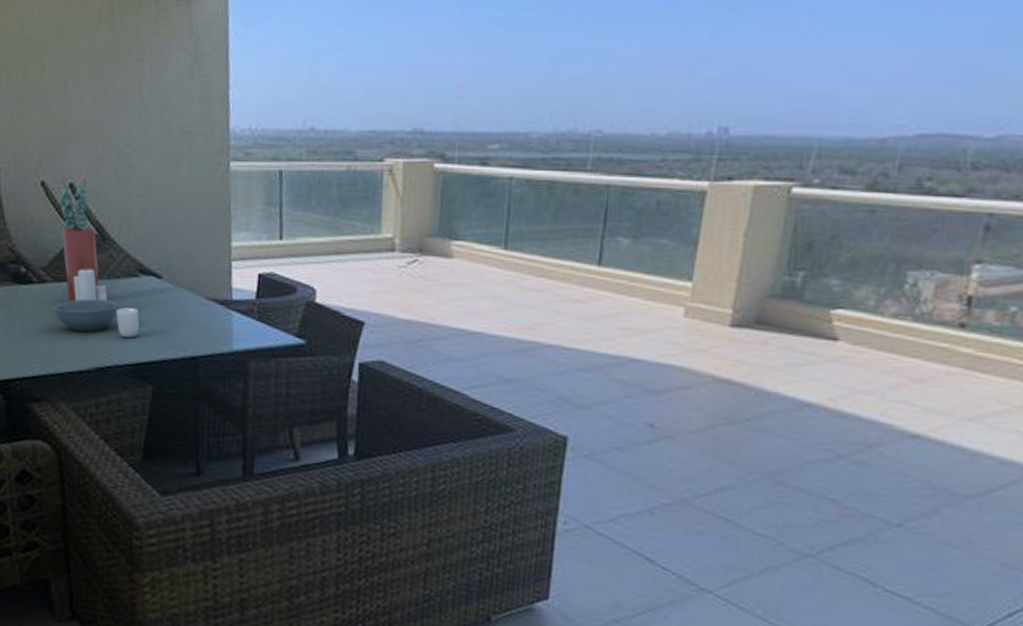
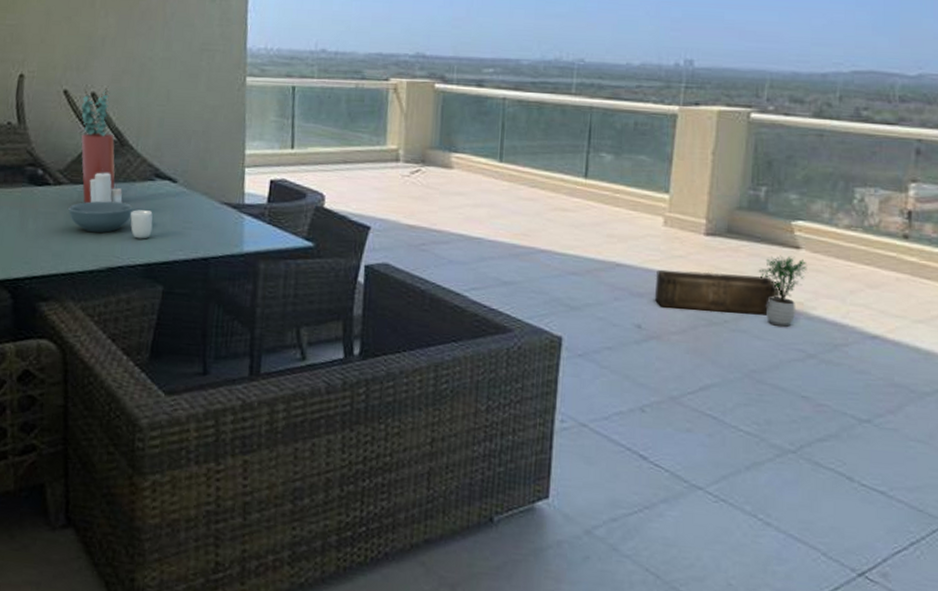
decorative planter: none [669,364,812,413] -> present [654,269,780,315]
potted plant: none [788,348,845,425] -> present [758,255,808,327]

